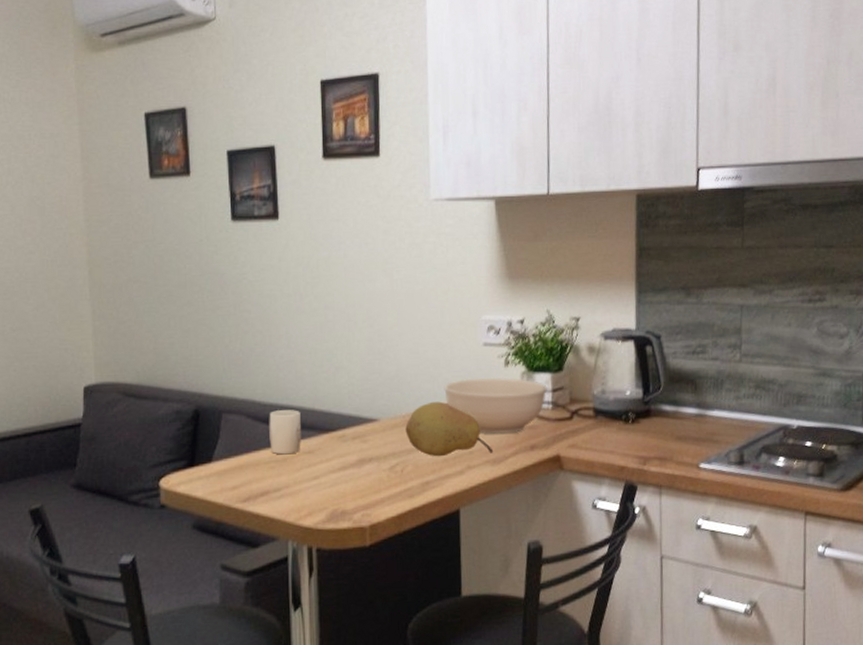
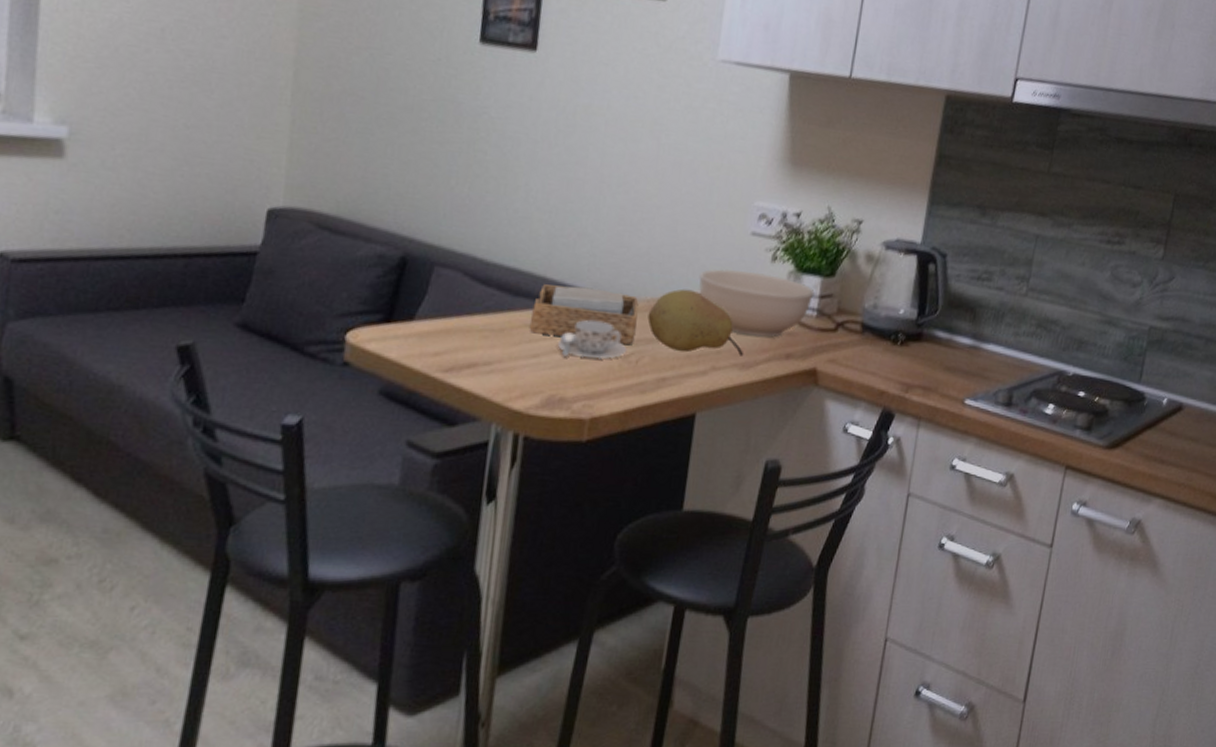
mug: present [269,410,302,455] -> none [486,272,529,325]
napkin holder: none [307,412,397,459] -> present [529,284,639,346]
teacup: none [332,440,392,475] -> present [557,320,627,359]

